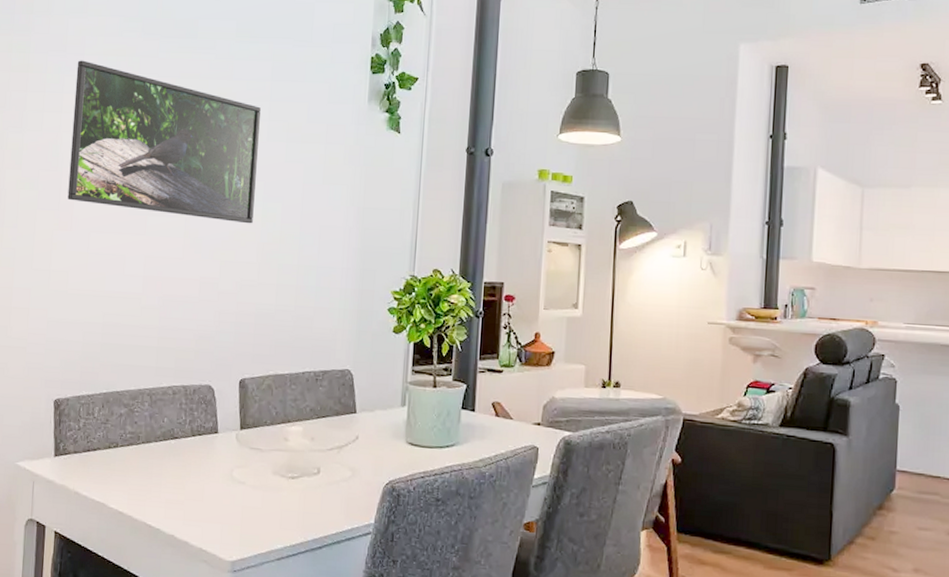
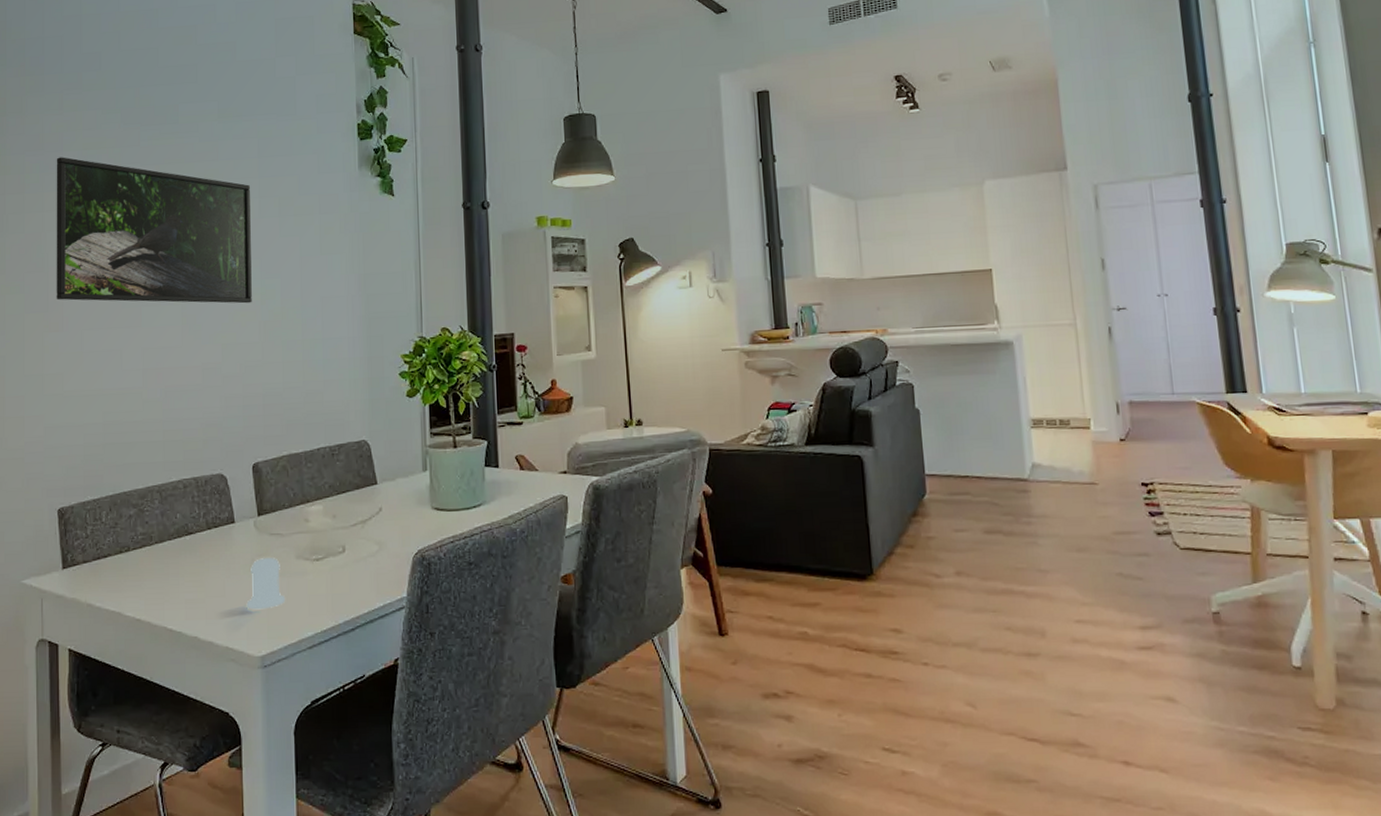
salt shaker: none [222,470,259,518] -> present [246,558,285,610]

